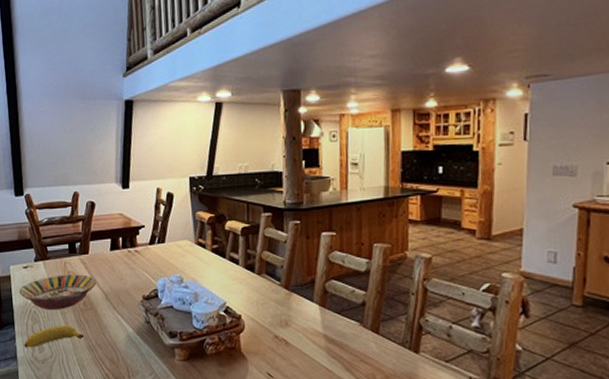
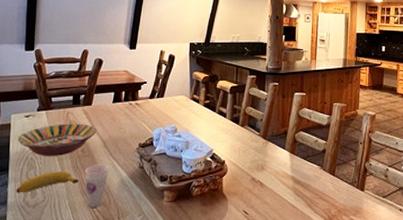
cup: none [89,318,114,365] -> present [84,164,109,207]

